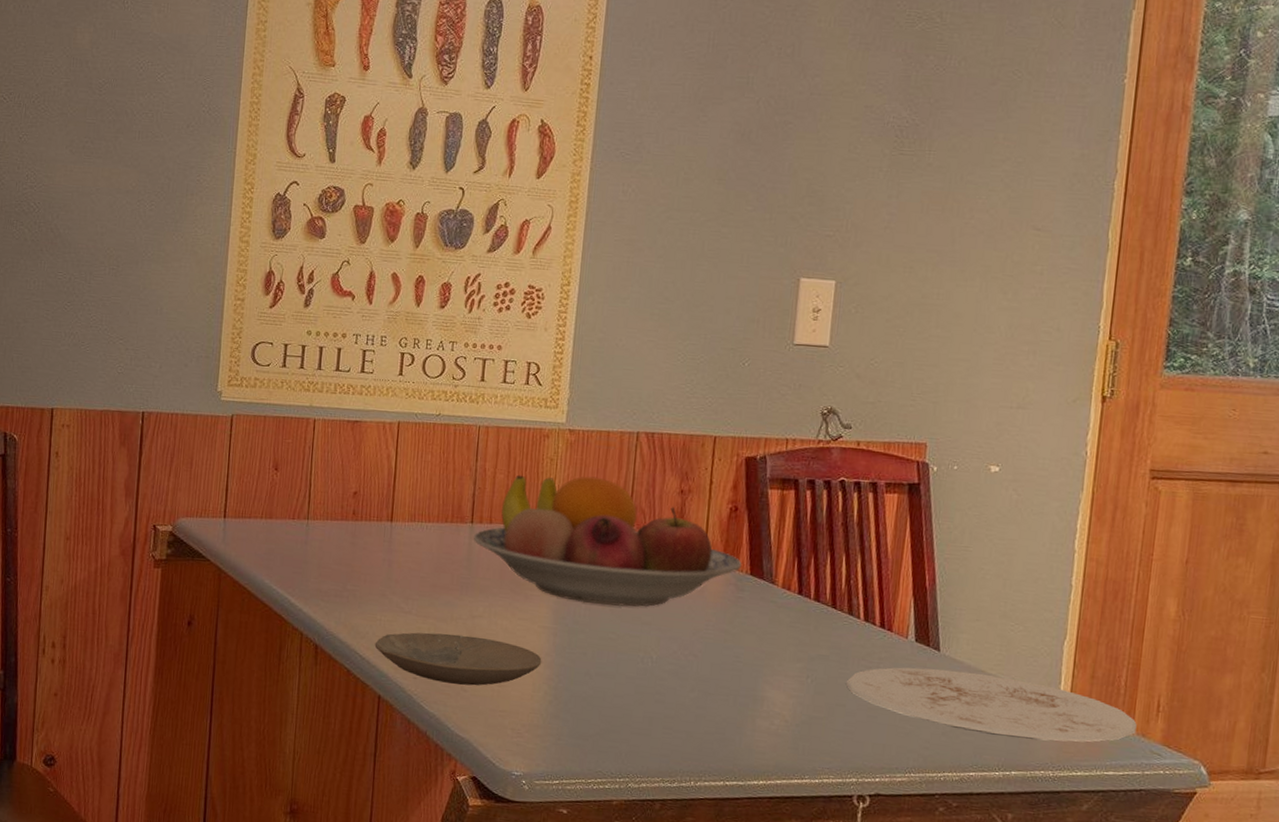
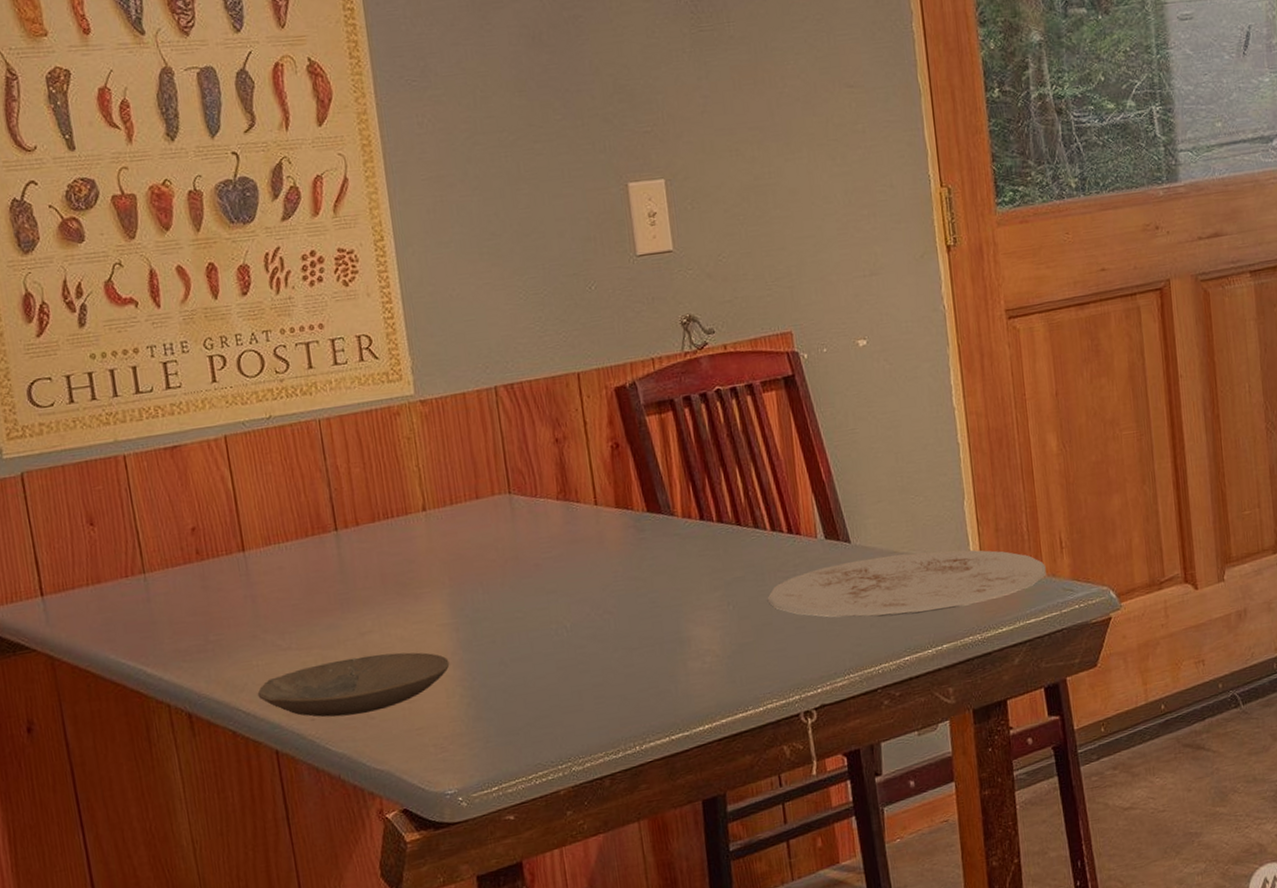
fruit bowl: present [473,474,742,607] -> none [341,445,637,588]

